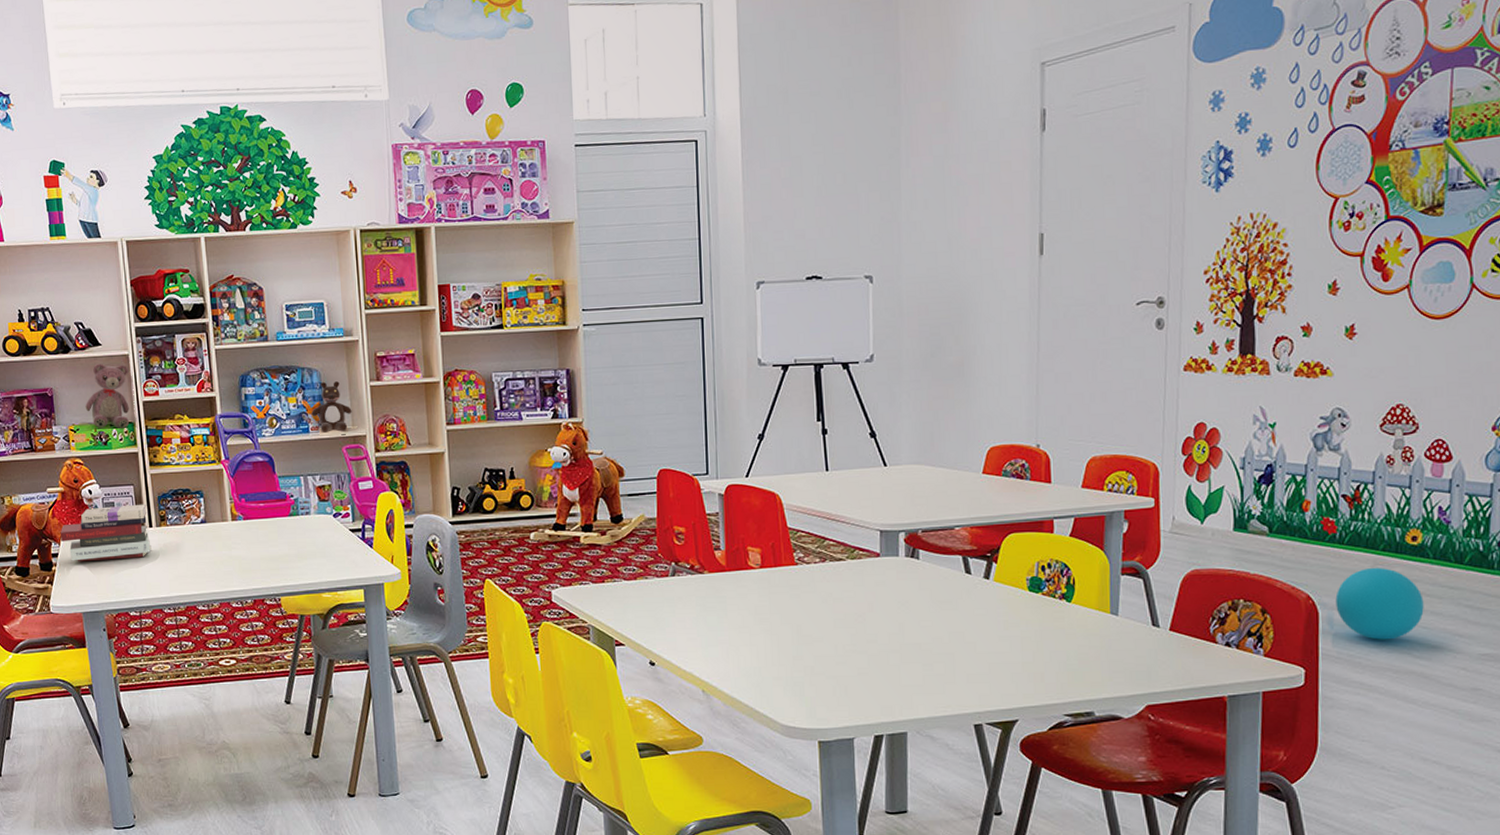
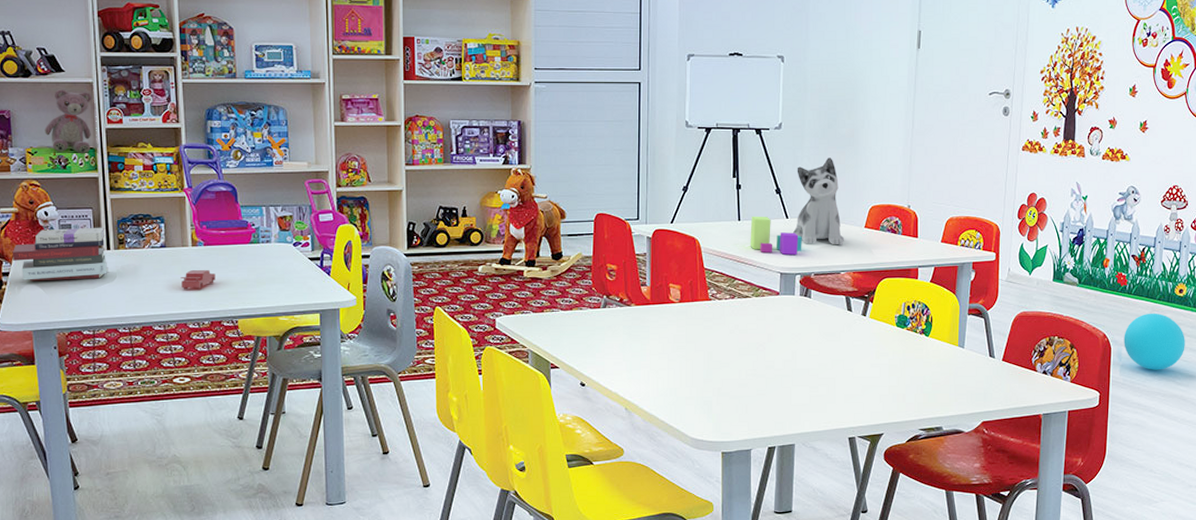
toy car: none [222,545,257,568] -> present [180,270,216,291]
stuffed animal: present [311,381,352,433] -> none [276,120,316,167]
toy blocks: none [841,464,905,509] -> present [750,216,802,255]
plush toy: none [893,392,957,496] -> present [793,158,844,245]

